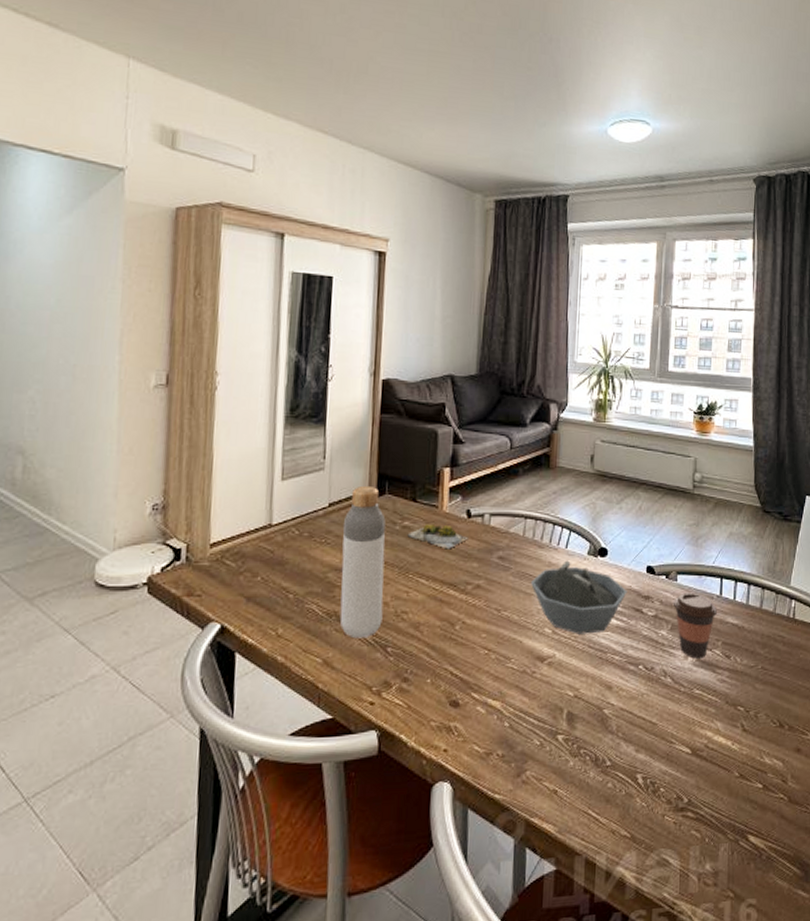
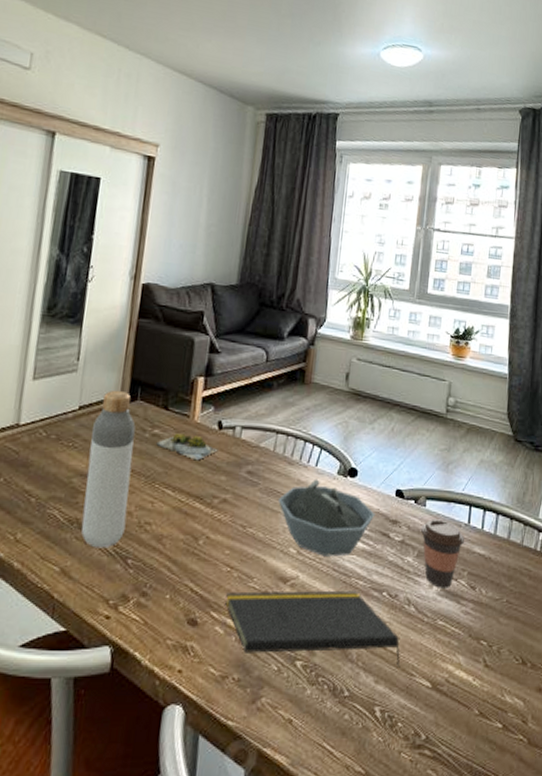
notepad: none [485,665,660,736] -> present [225,590,400,668]

